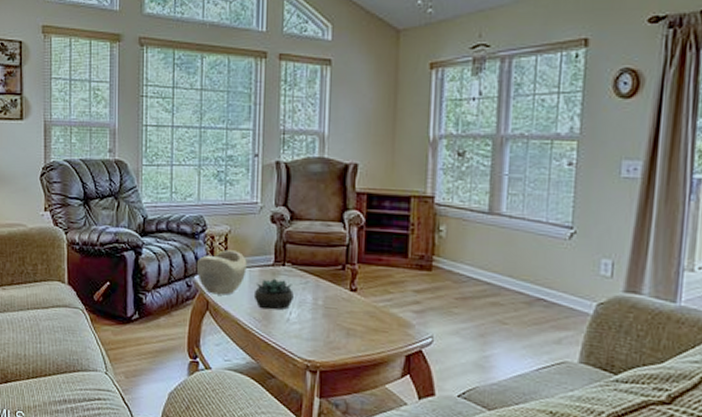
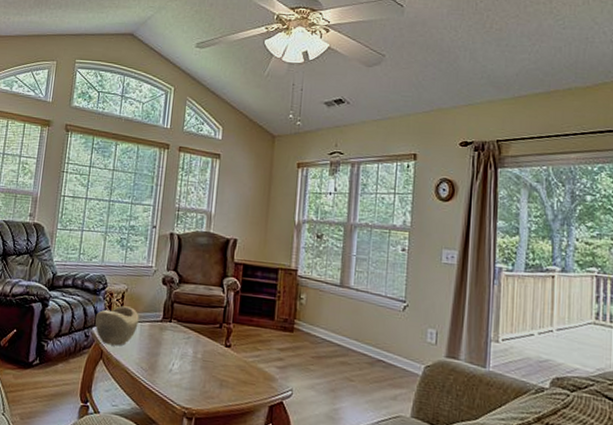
succulent plant: present [253,278,294,310] -> none [142,332,177,361]

